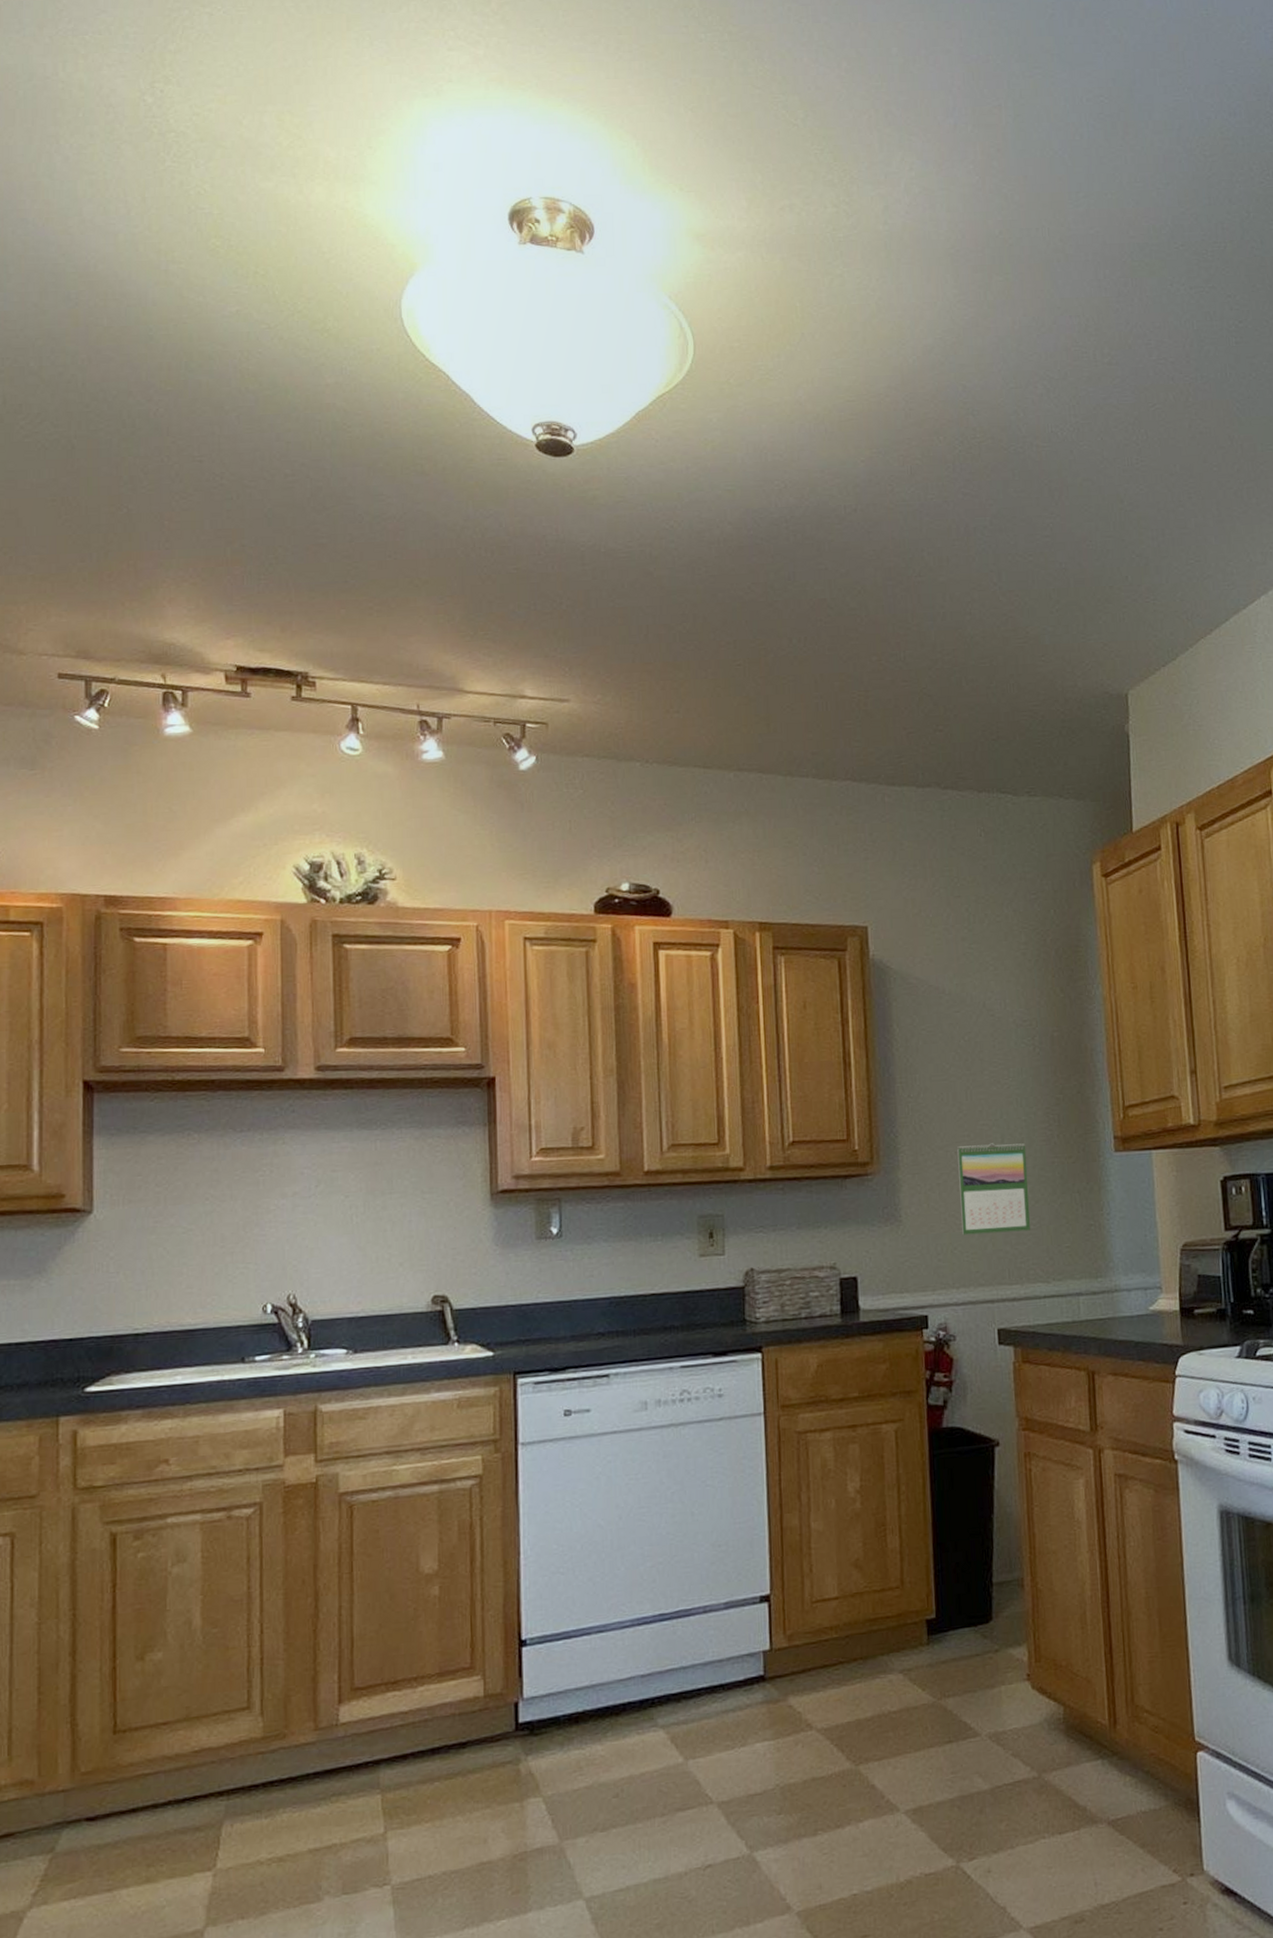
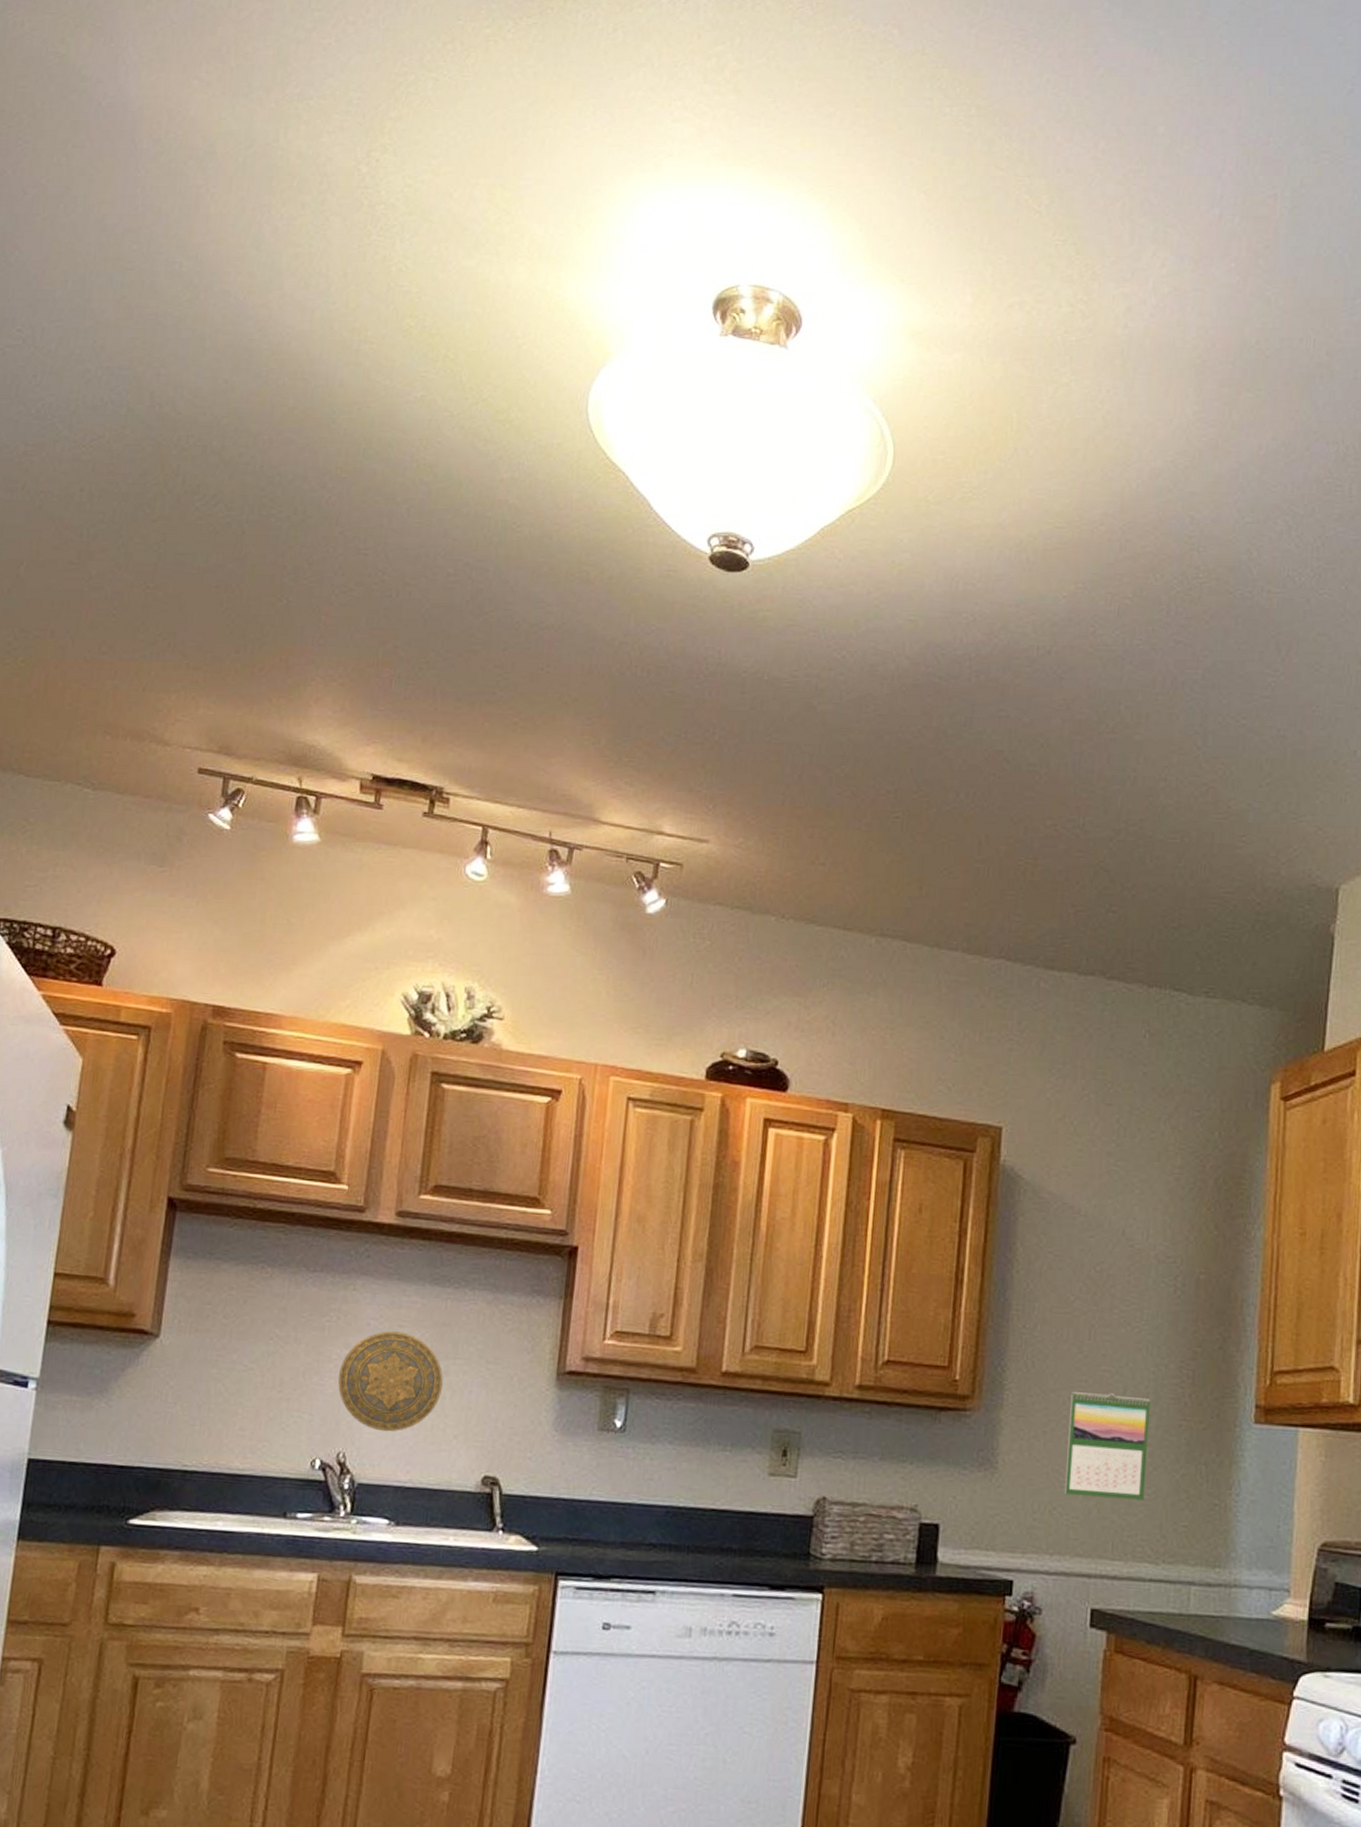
decorative plate: none [278,1176,382,1270] -> present [337,1331,443,1432]

